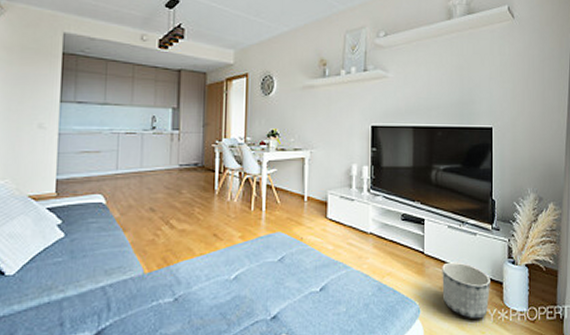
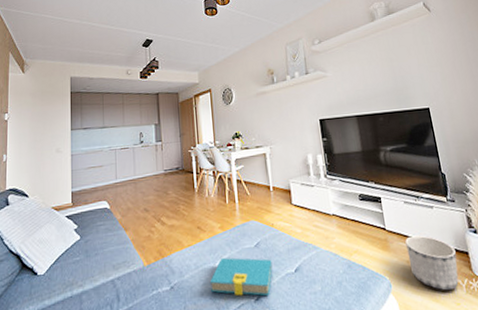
book: none [221,270,296,315] -> present [209,257,273,296]

